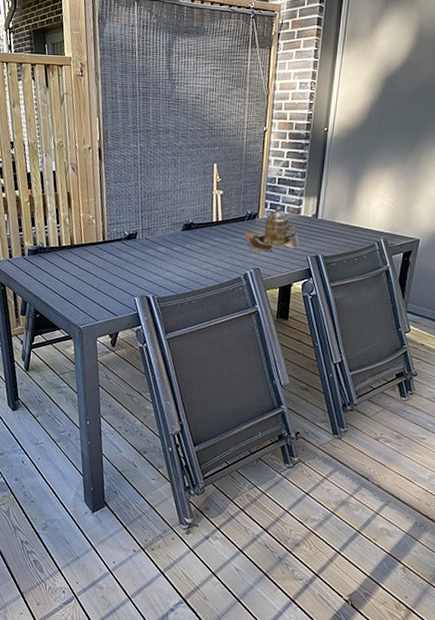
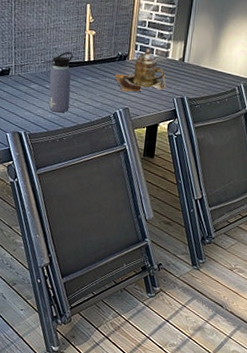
water bottle: none [177,212,200,275] -> present [49,51,73,113]

